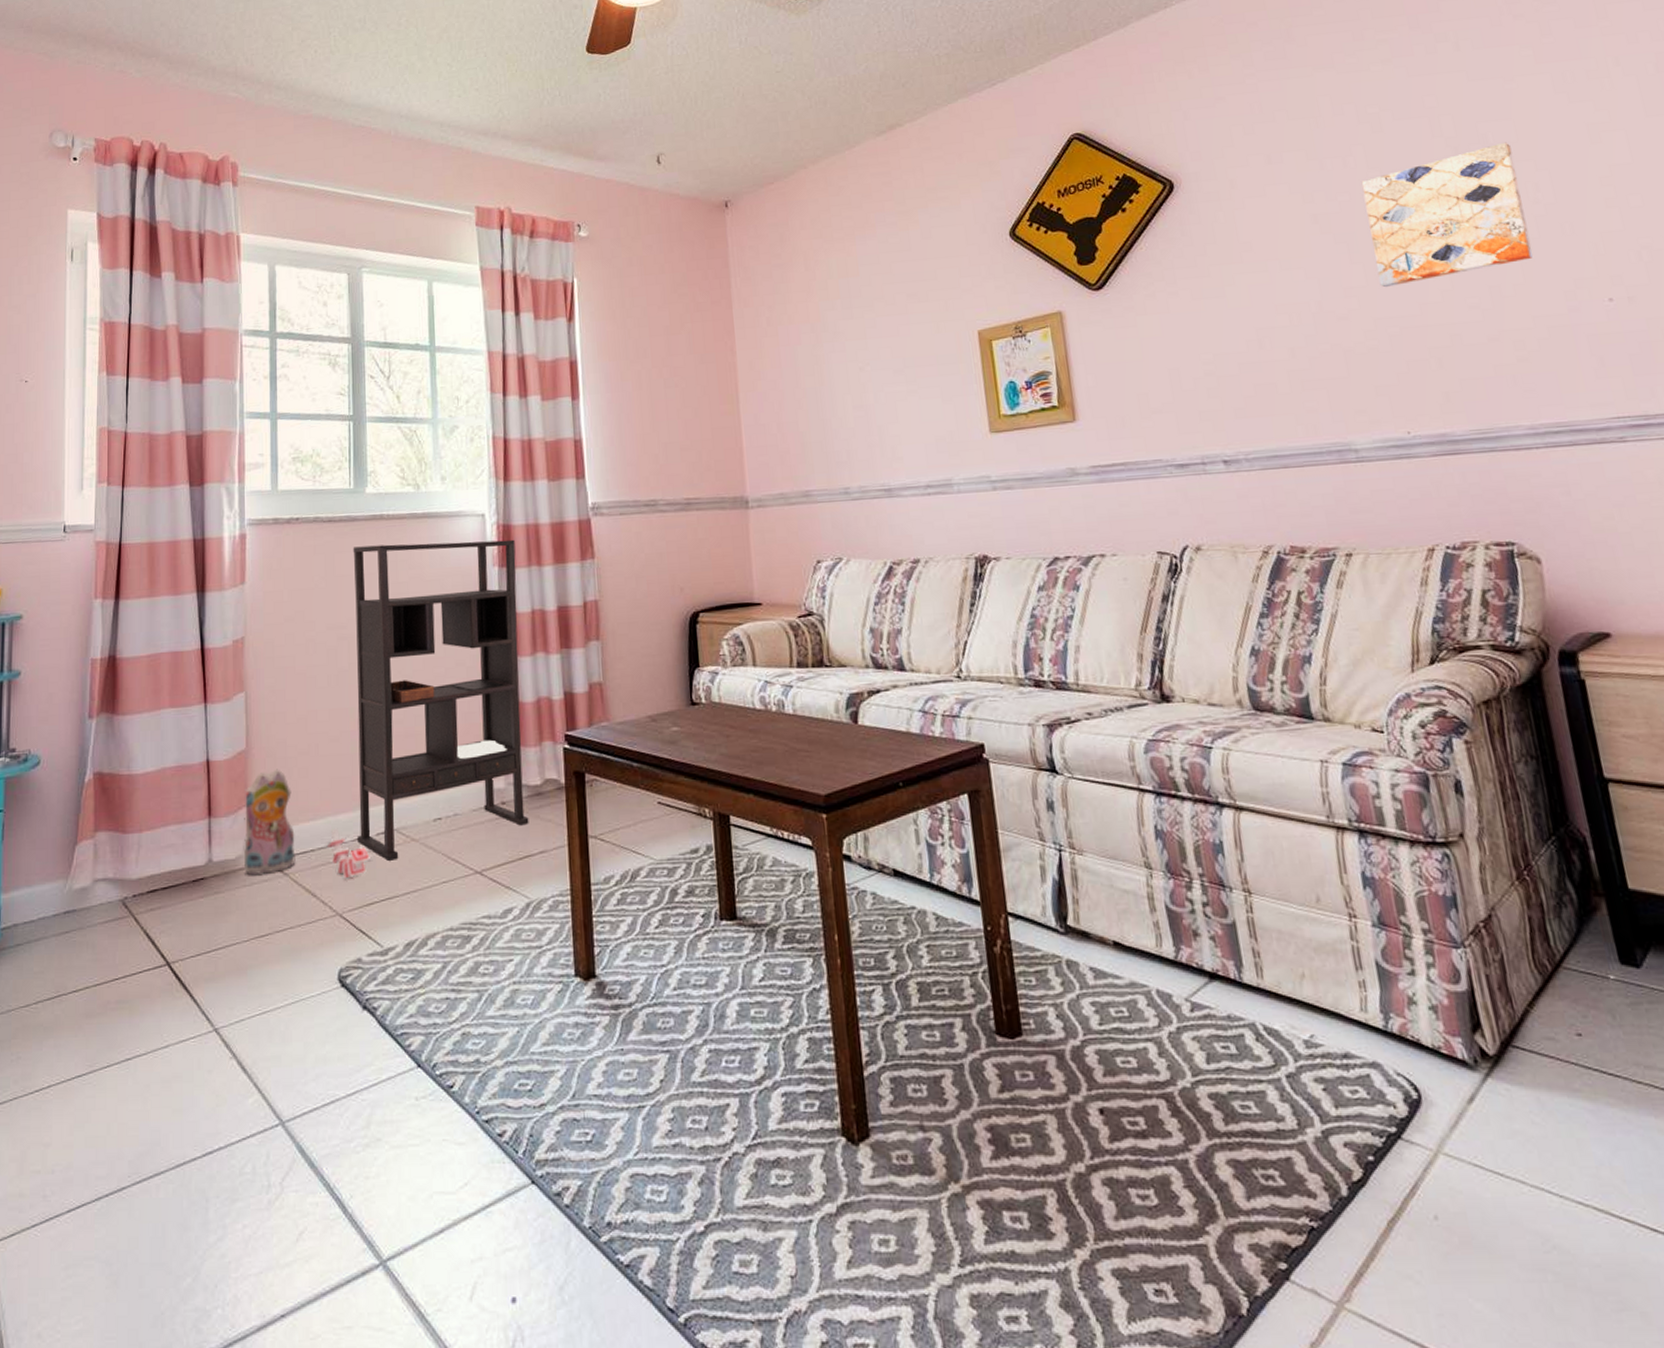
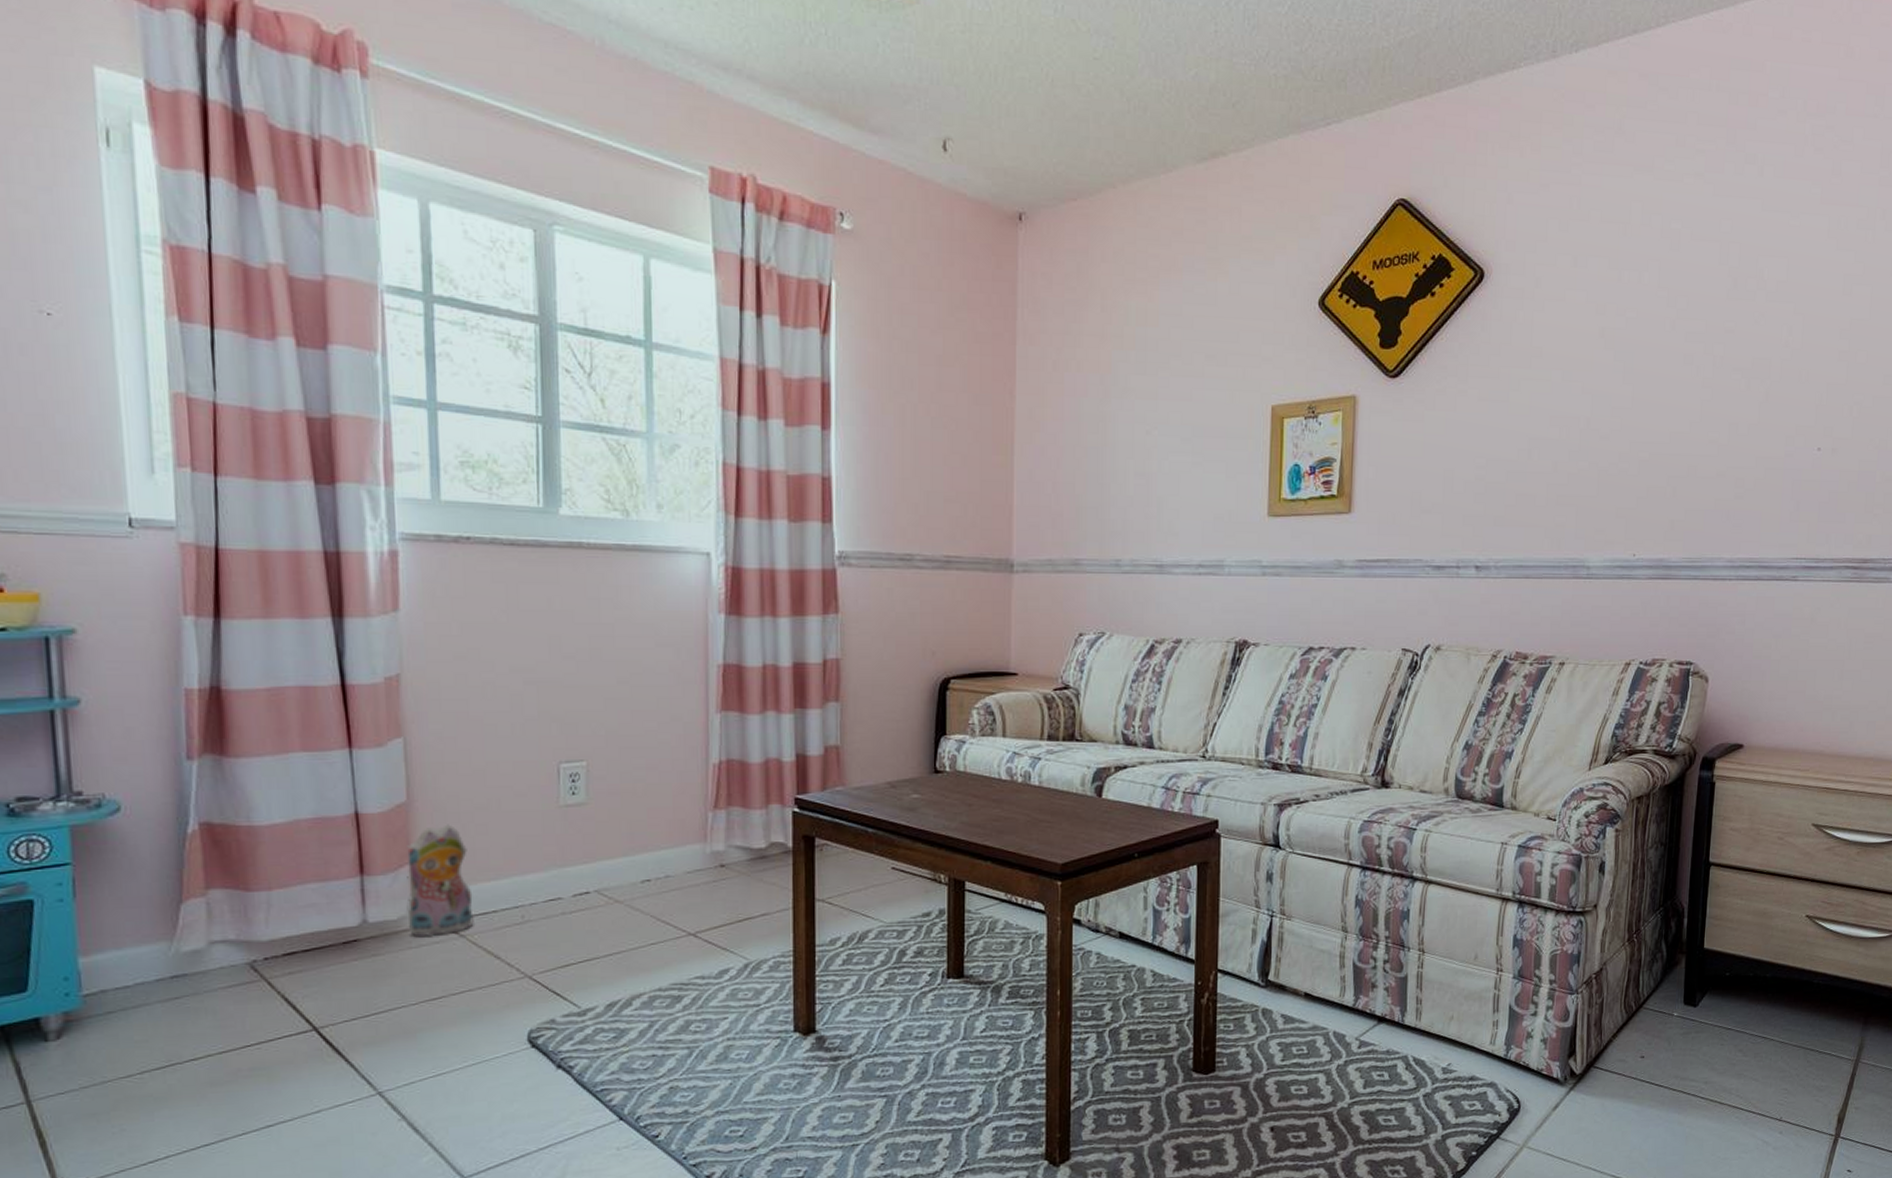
stacking toy: present [326,828,370,879] -> none [512,888,566,941]
bookshelf: present [353,539,529,861] -> none [542,578,751,922]
wall art: present [1361,142,1533,288] -> none [1642,280,1780,412]

